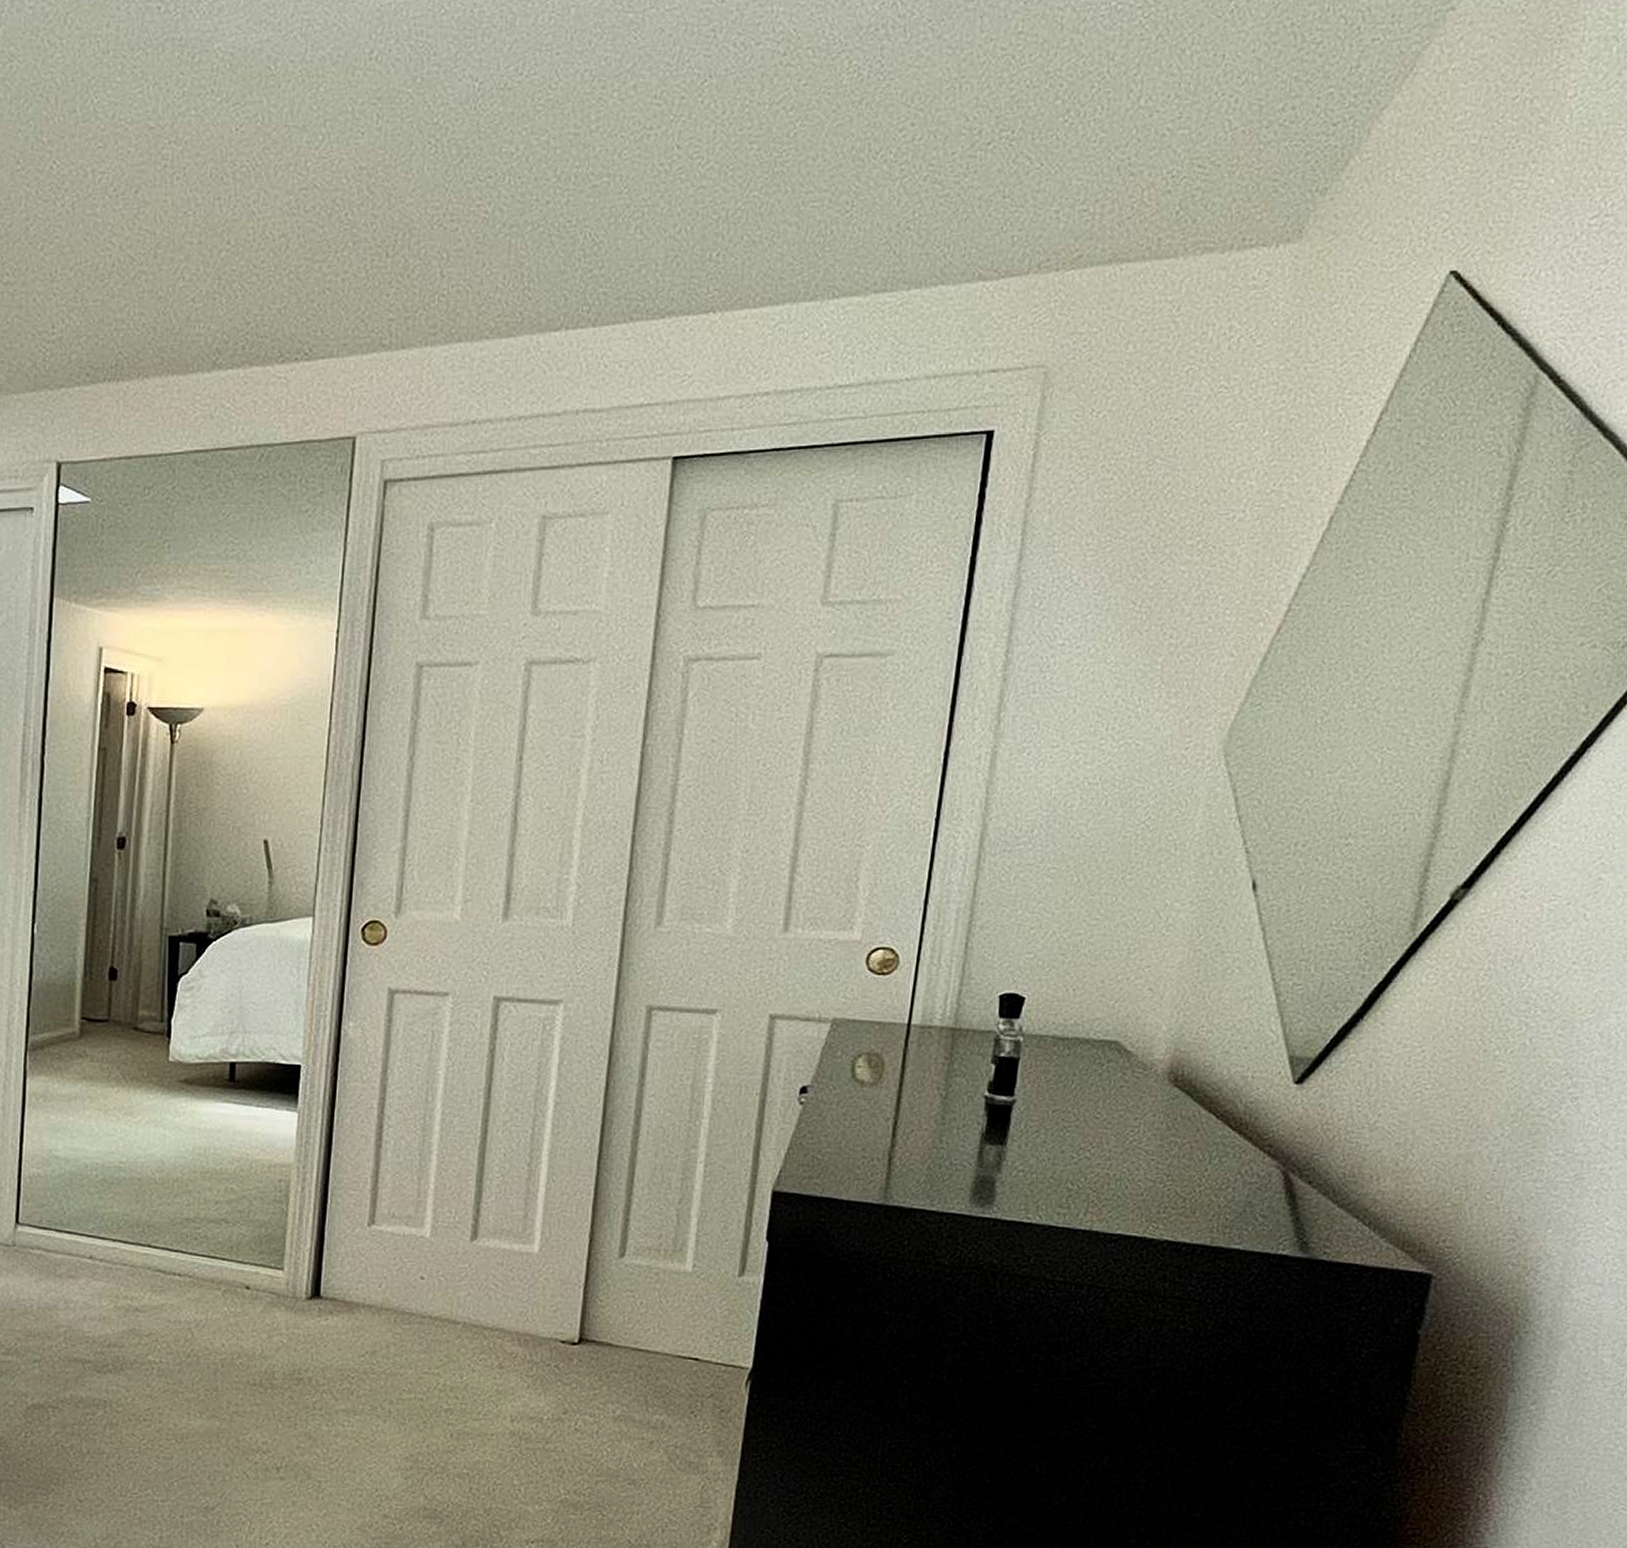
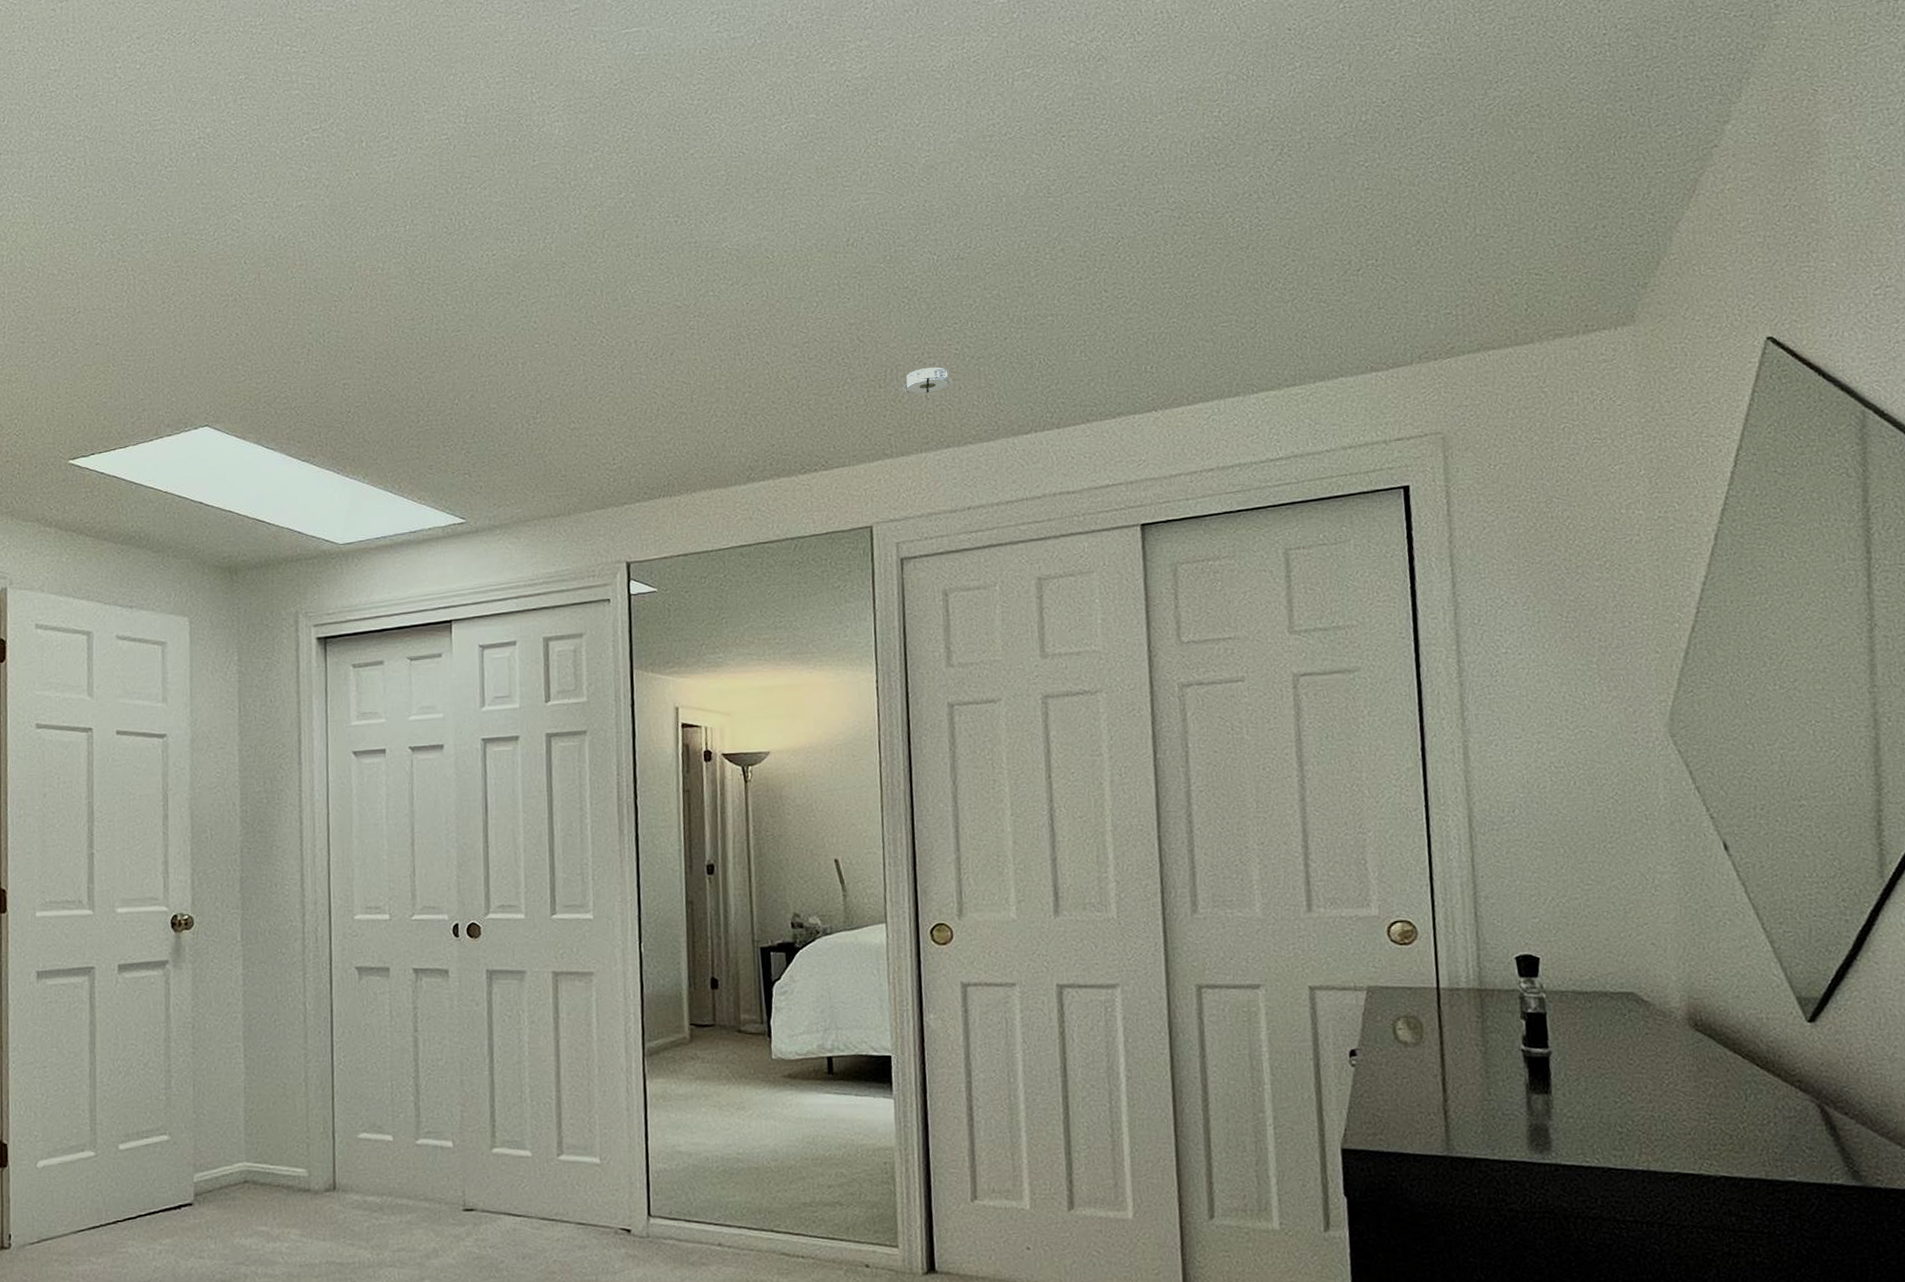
smoke detector: none [410,235,477,271] -> present [900,367,954,397]

